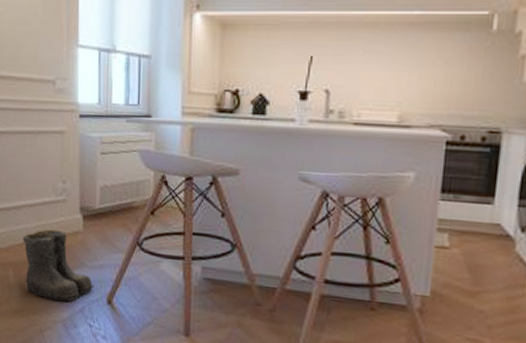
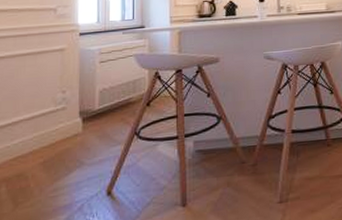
boots: present [23,229,95,302] -> none [18,136,94,206]

